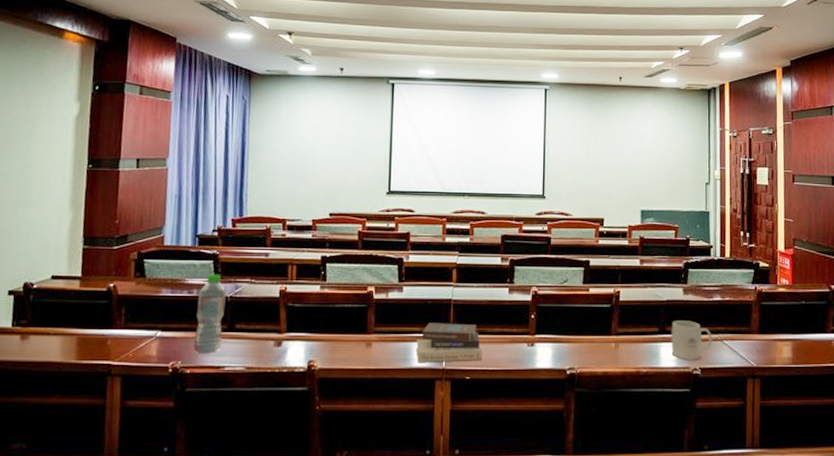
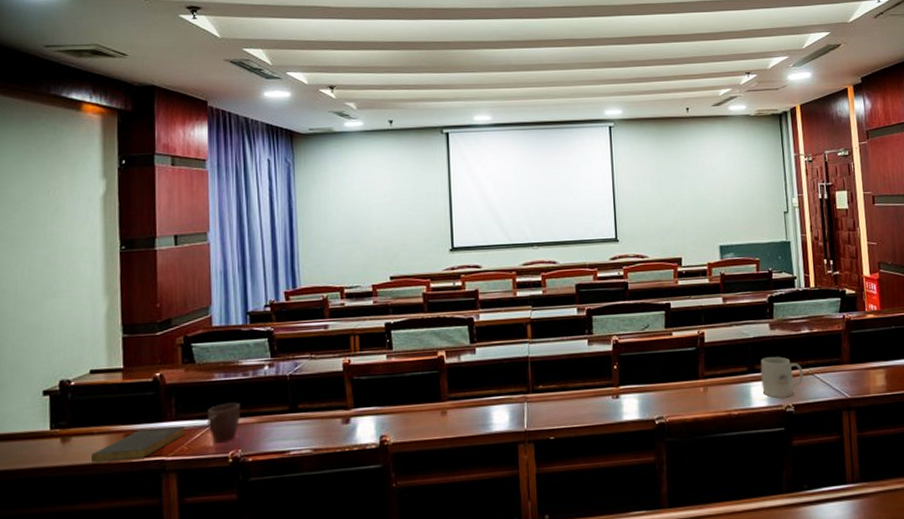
book: none [46,335,132,362] -> present [91,426,185,464]
mug: none [152,317,183,353] -> present [208,402,240,443]
water bottle: present [193,274,226,353] -> none [253,352,285,439]
books: present [416,323,482,363] -> none [494,381,565,428]

